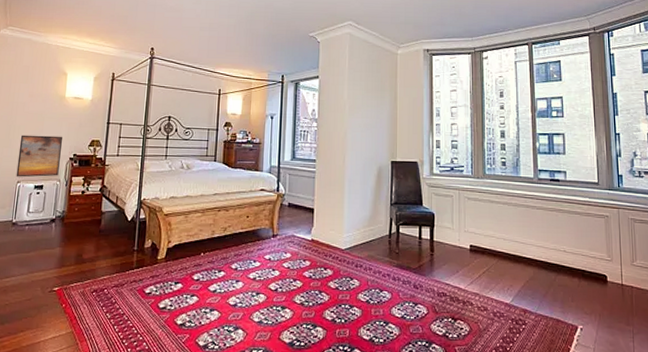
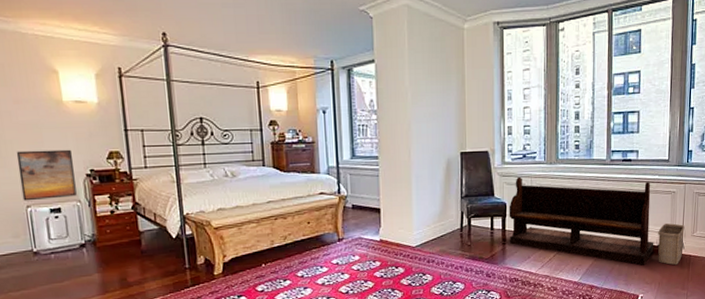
bench: none [437,188,591,293] -> present [509,176,654,265]
basket: none [593,248,626,297] -> present [656,223,686,266]

